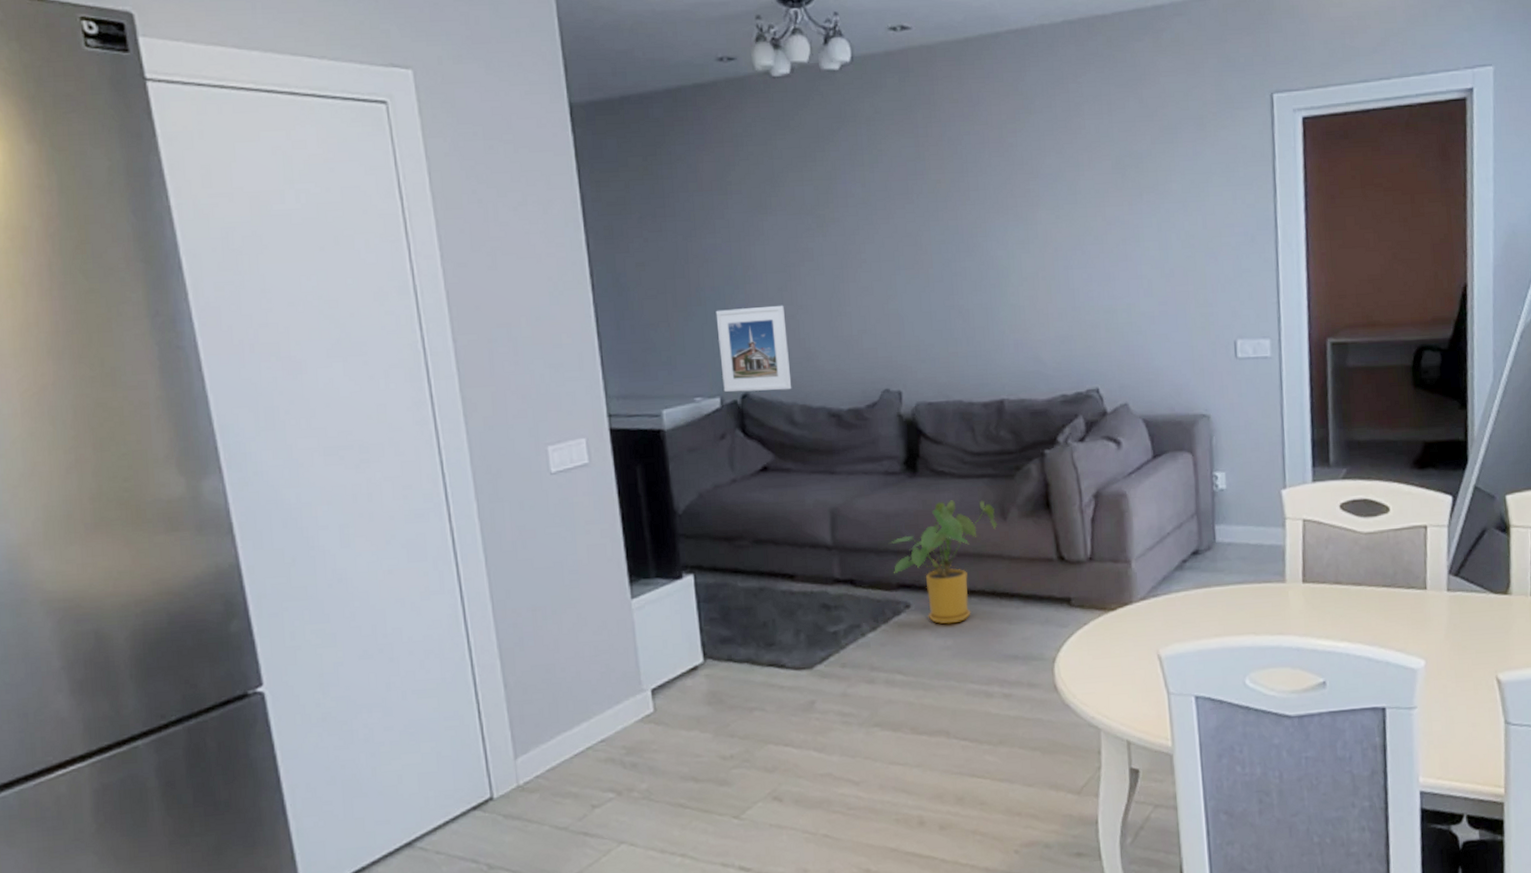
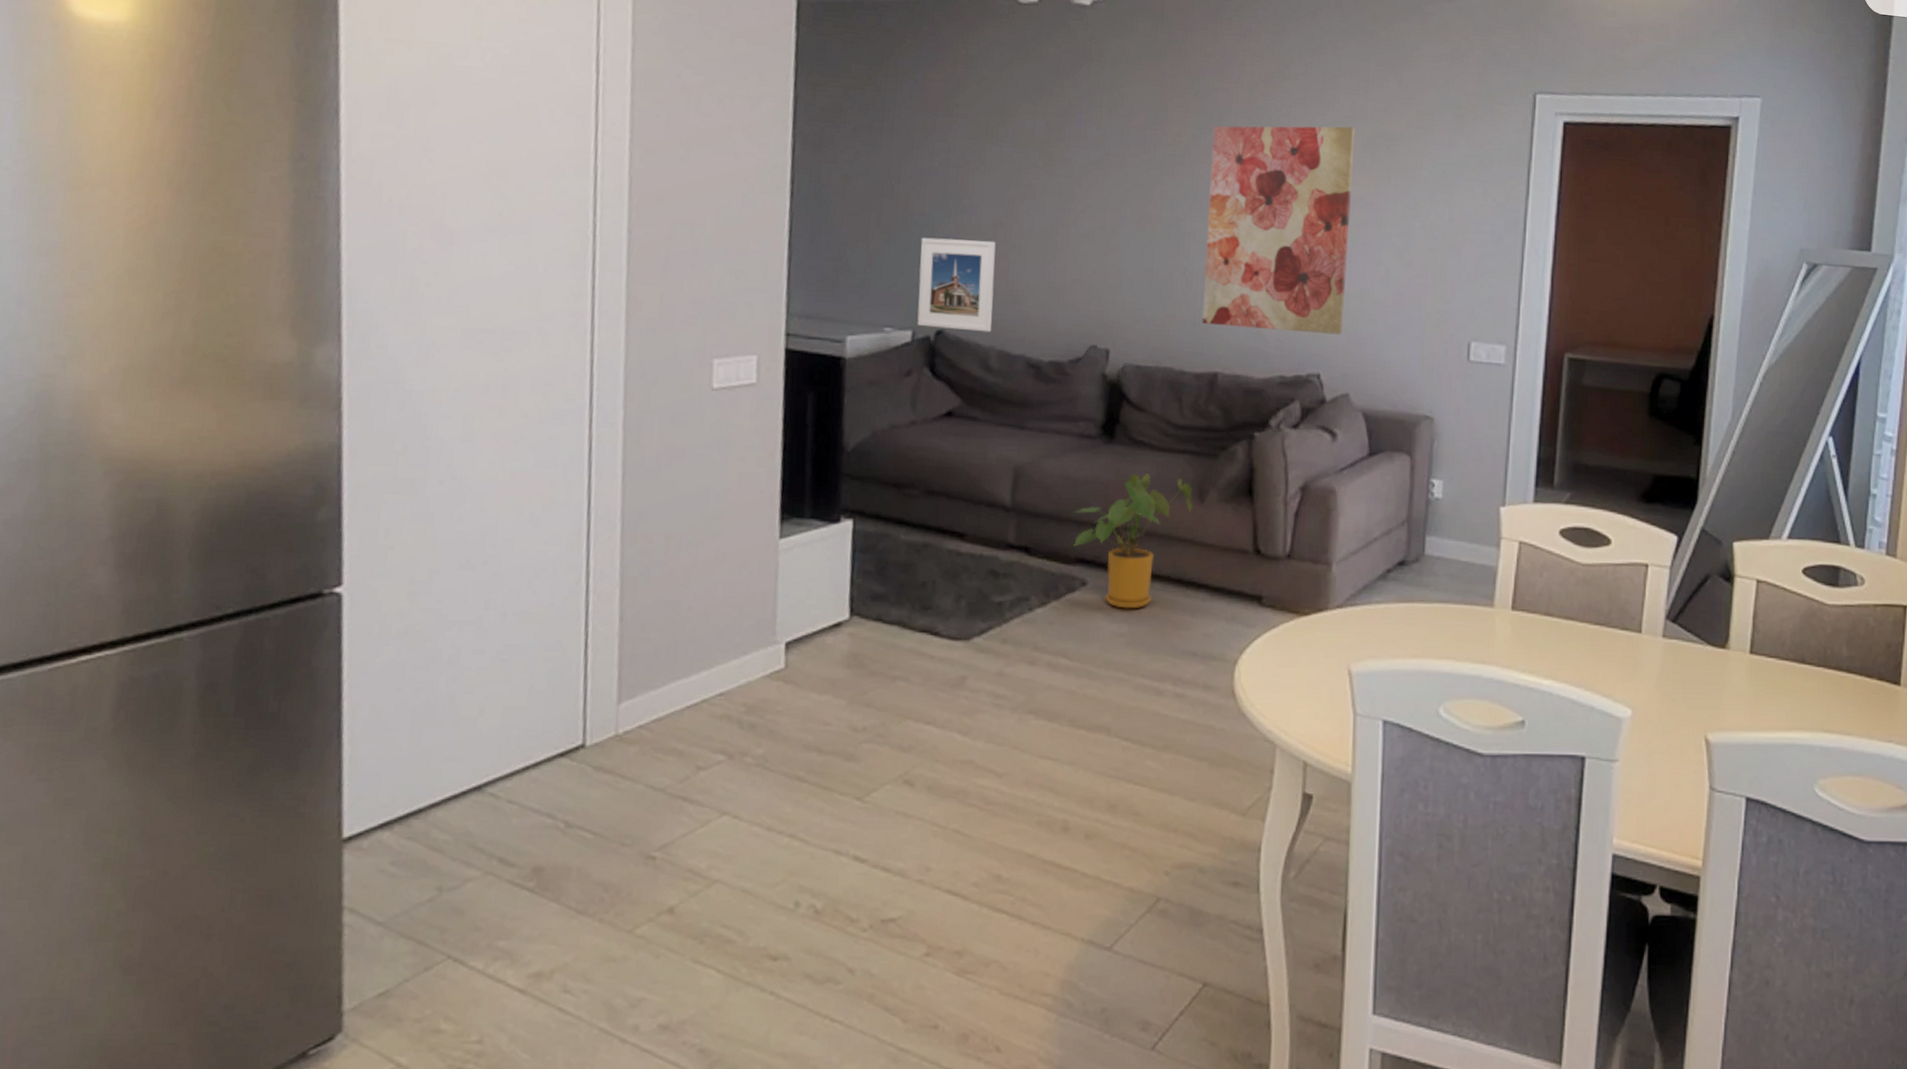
wall art: none [969,151,1115,356] -> present [1202,126,1355,335]

